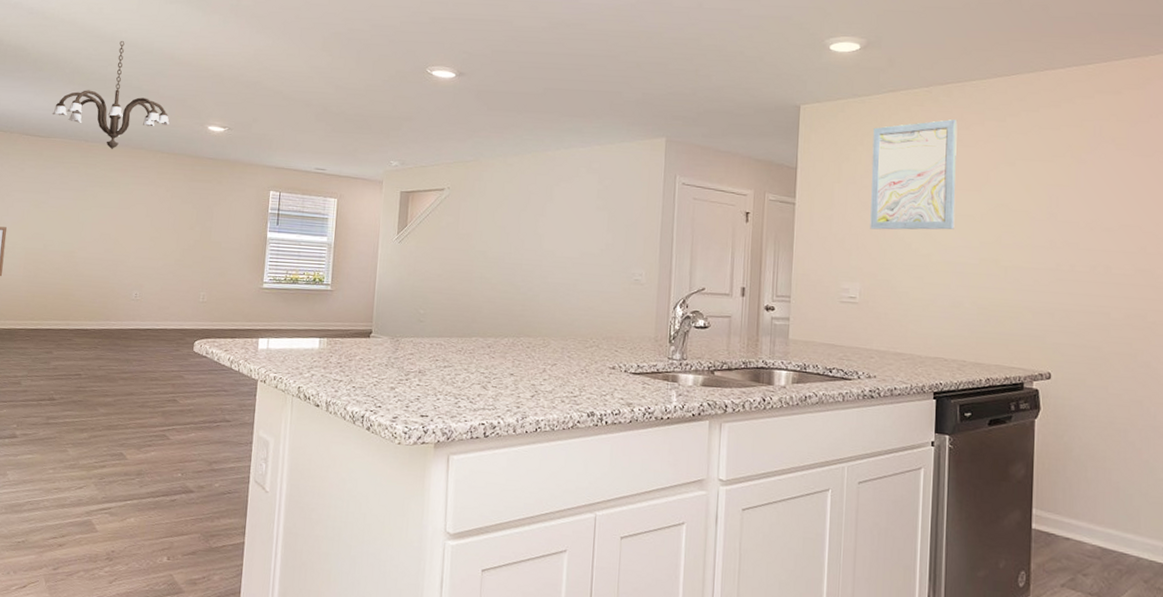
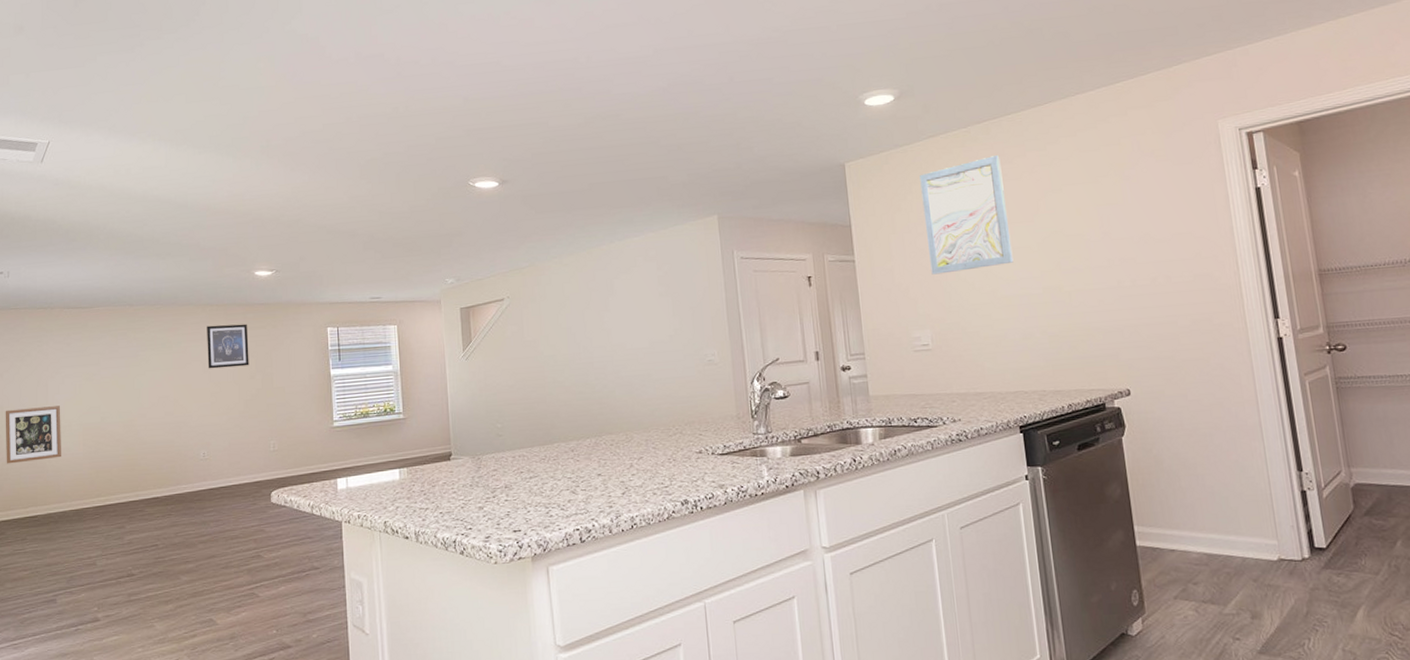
chandelier: present [52,40,170,149] -> none [91,198,215,310]
wall art: none [151,172,194,217] -> present [207,323,249,369]

